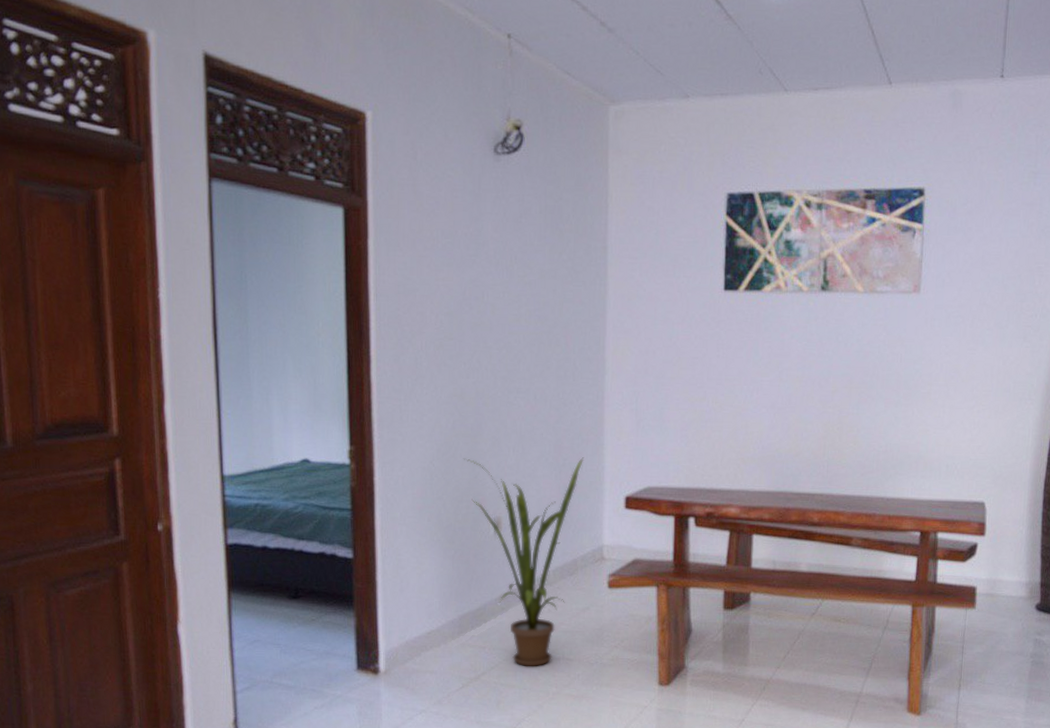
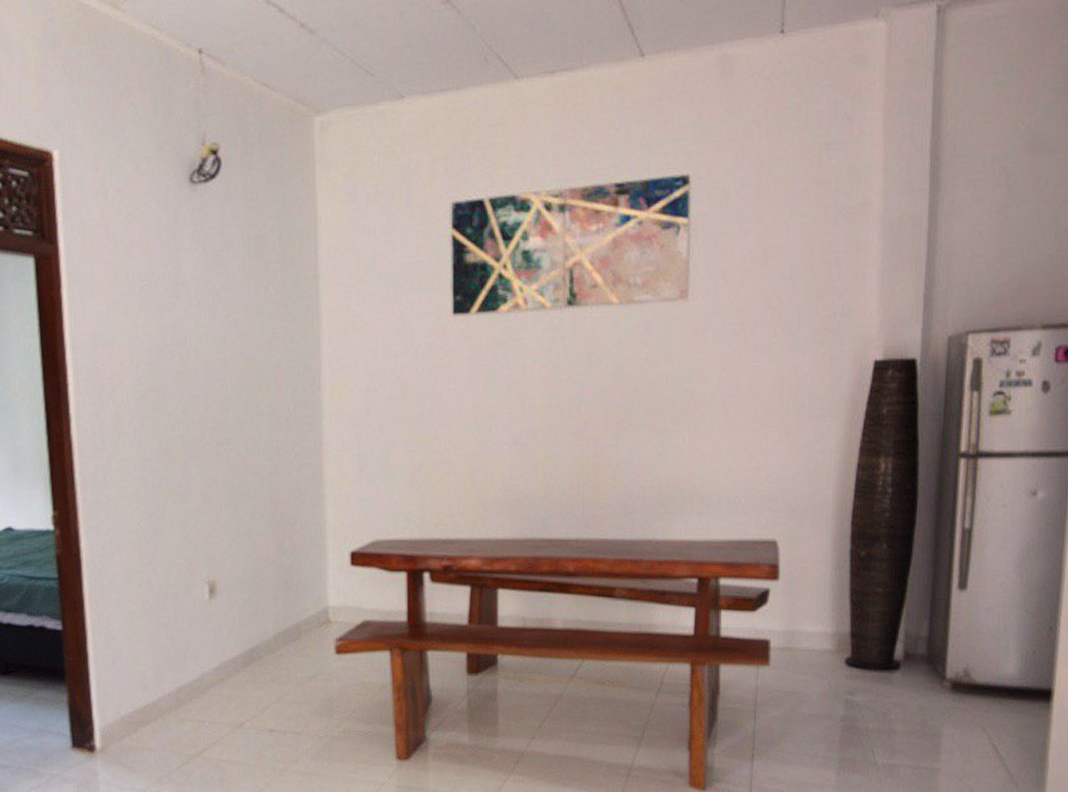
house plant: present [463,457,584,667] -> none [172,511,303,742]

